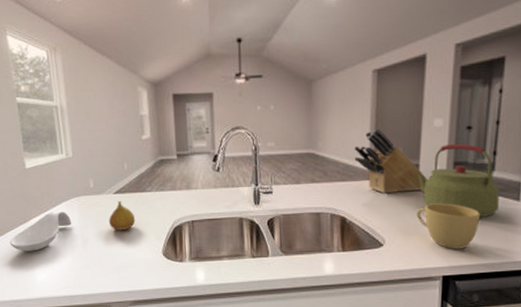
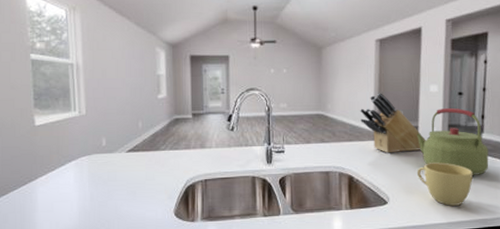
spoon rest: present [9,211,72,252] -> none [11,170,81,213]
fruit: present [108,200,136,230] -> none [119,159,148,190]

